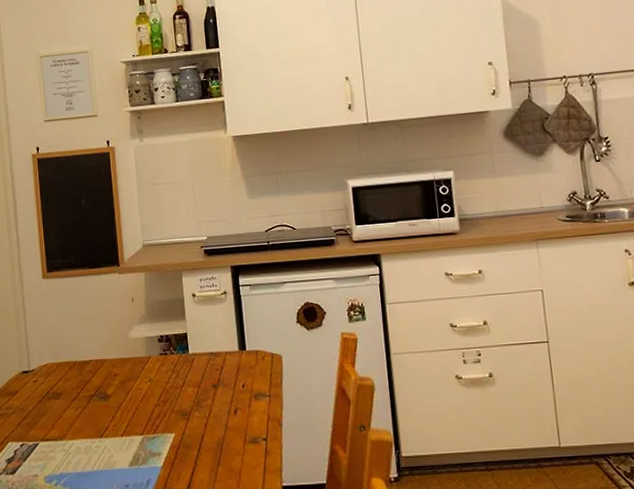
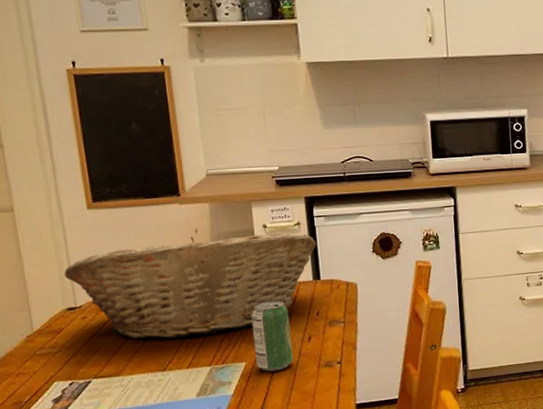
fruit basket: none [22,301,242,405] -> present [64,232,317,339]
beverage can: none [180,370,220,445] -> present [251,300,293,372]

